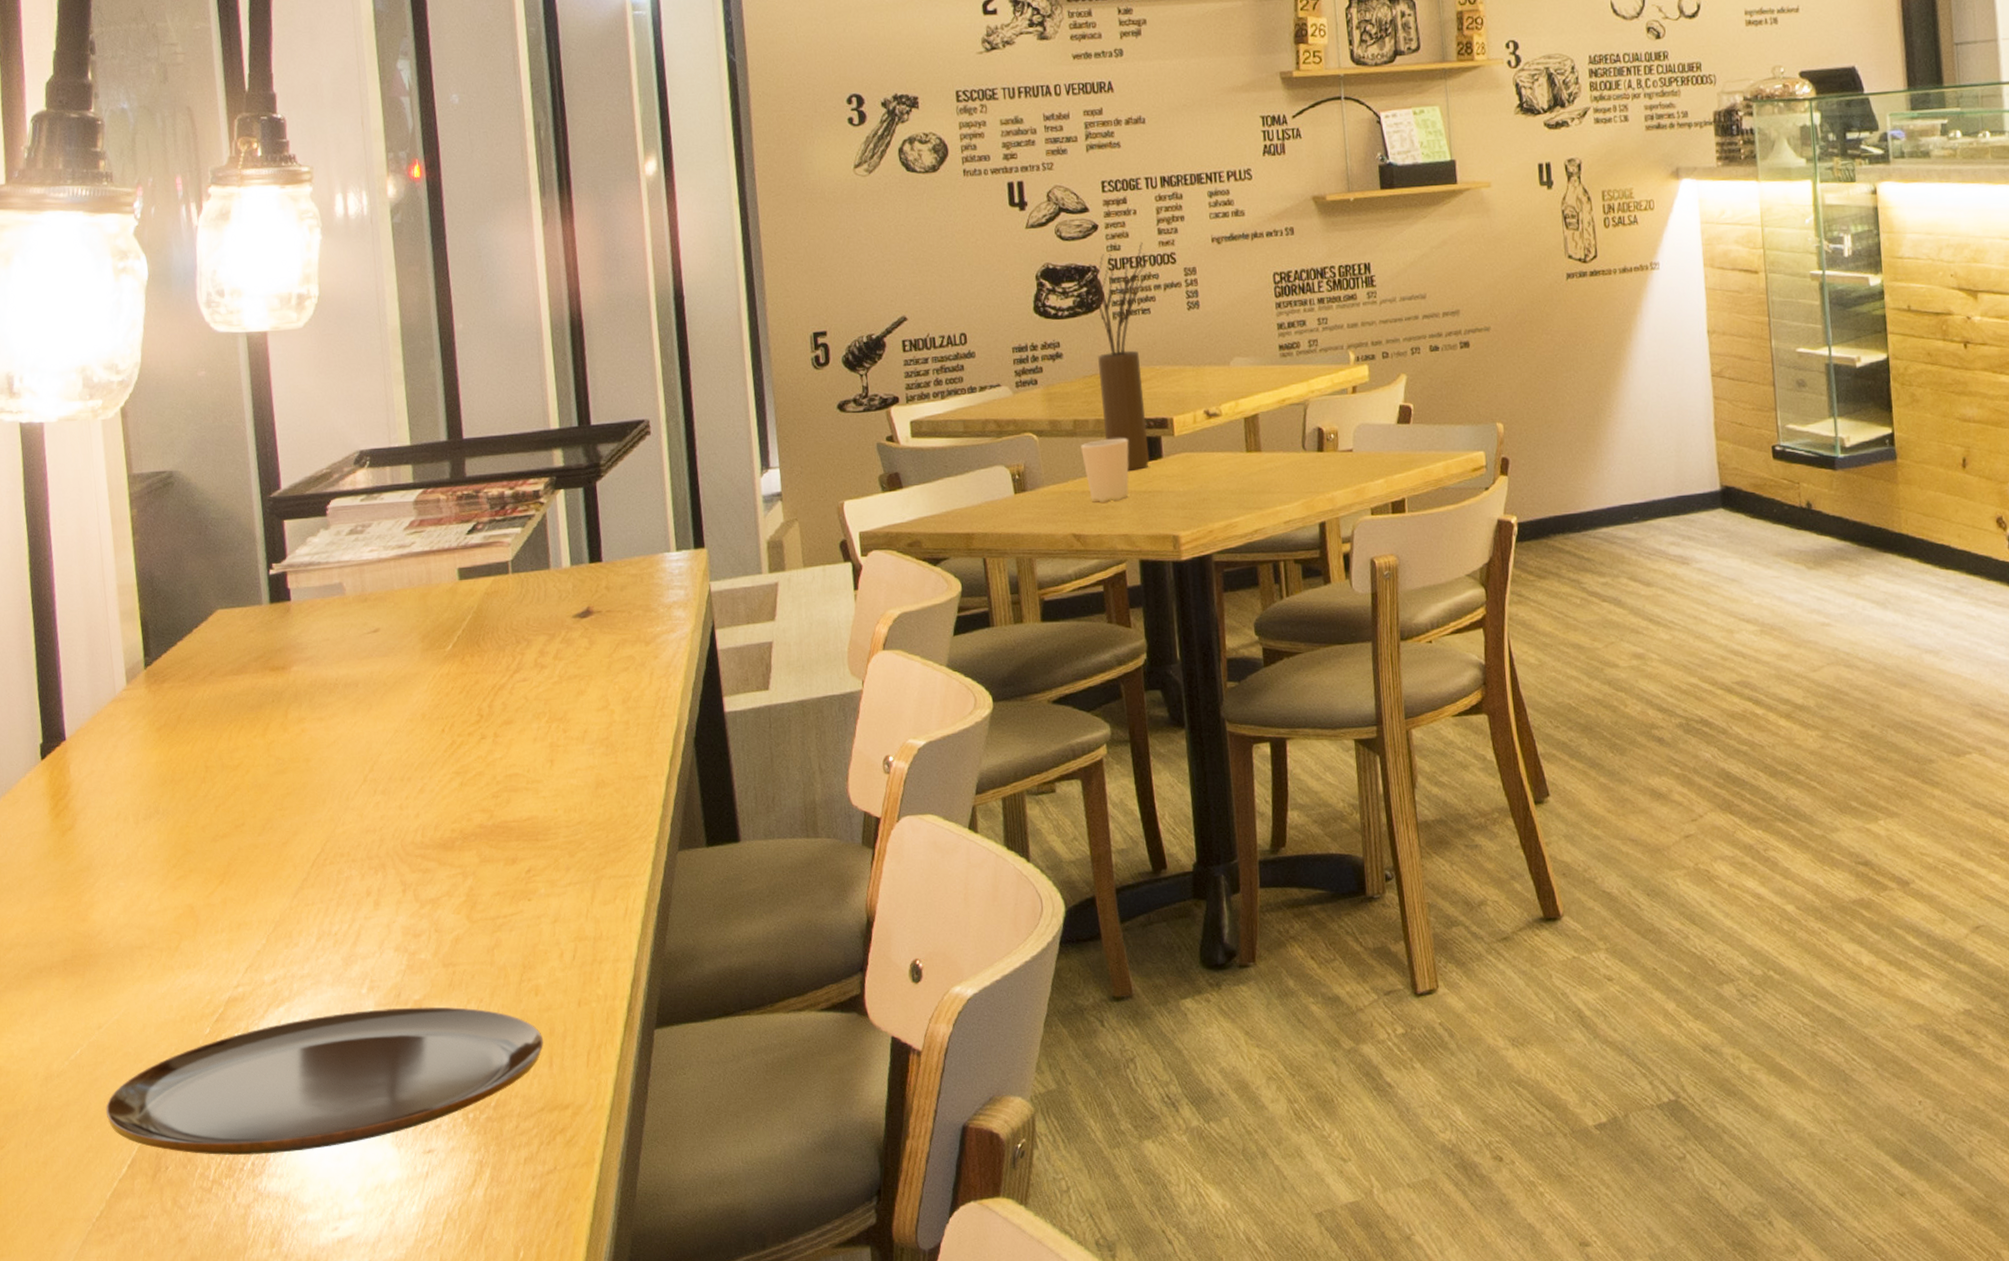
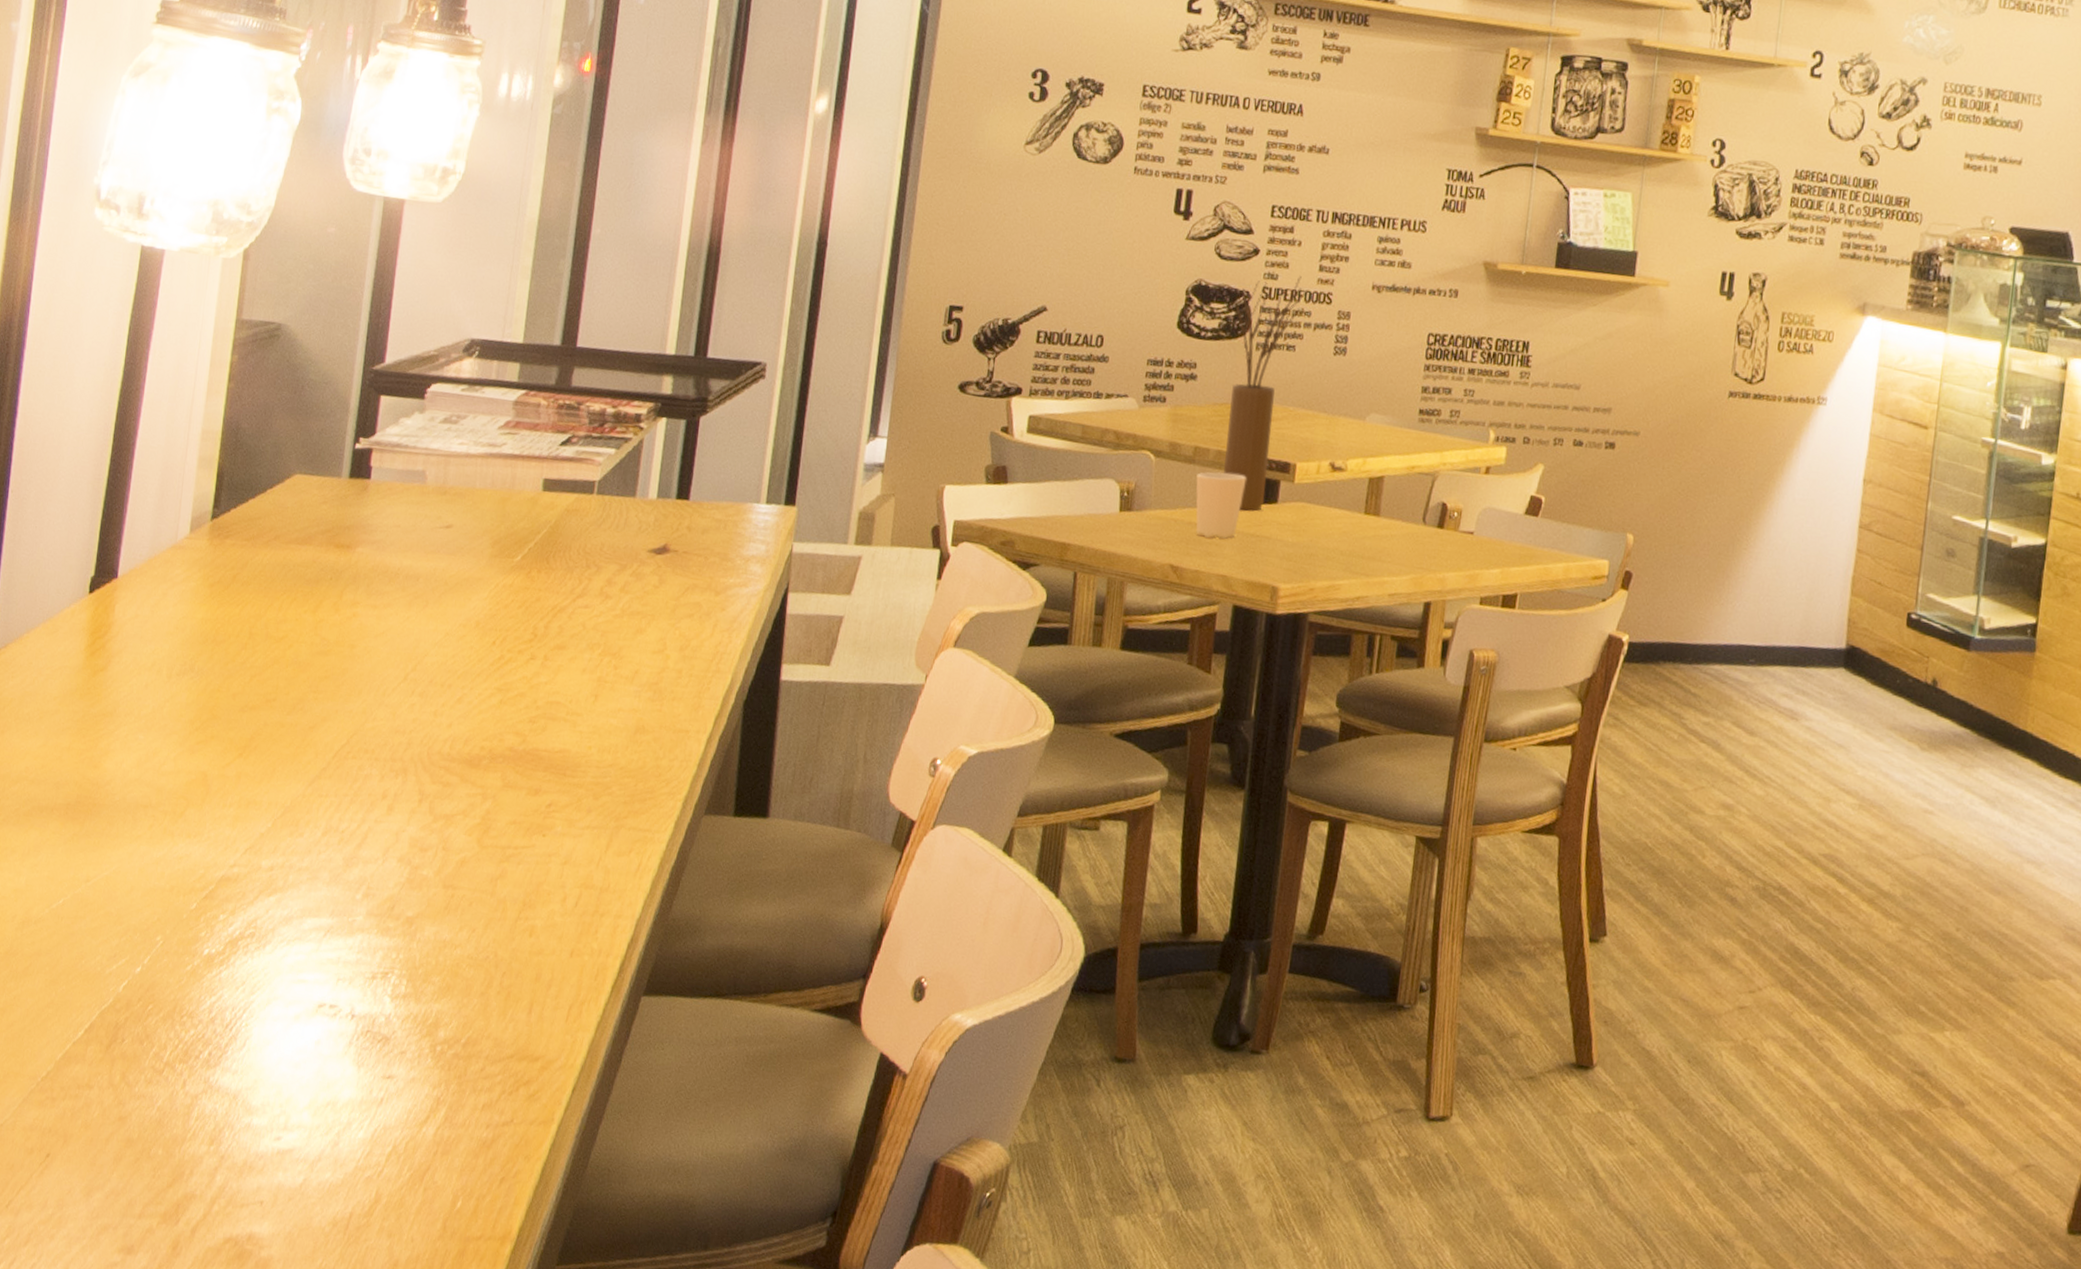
plate: present [105,1006,544,1155] -> none [74,913,528,1052]

